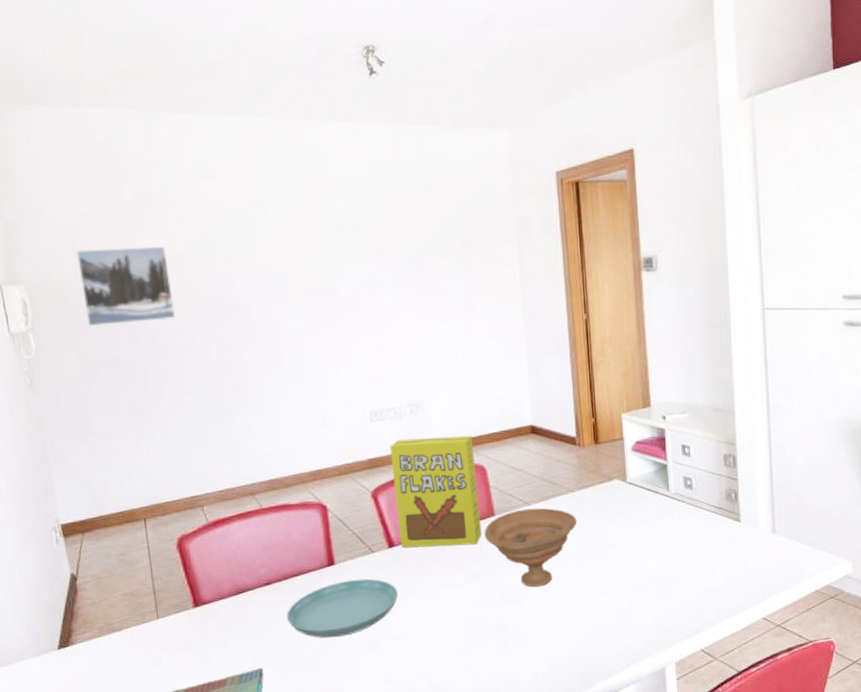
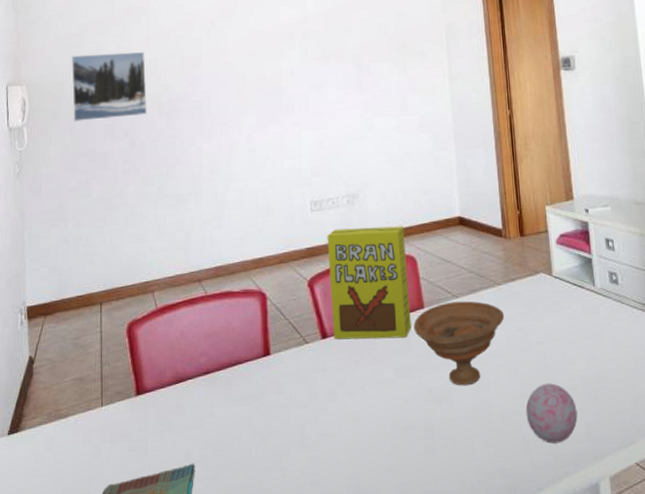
saucer: present [286,578,399,638] -> none [221,371,329,434]
decorative ball: none [597,582,647,636] -> present [525,383,578,444]

